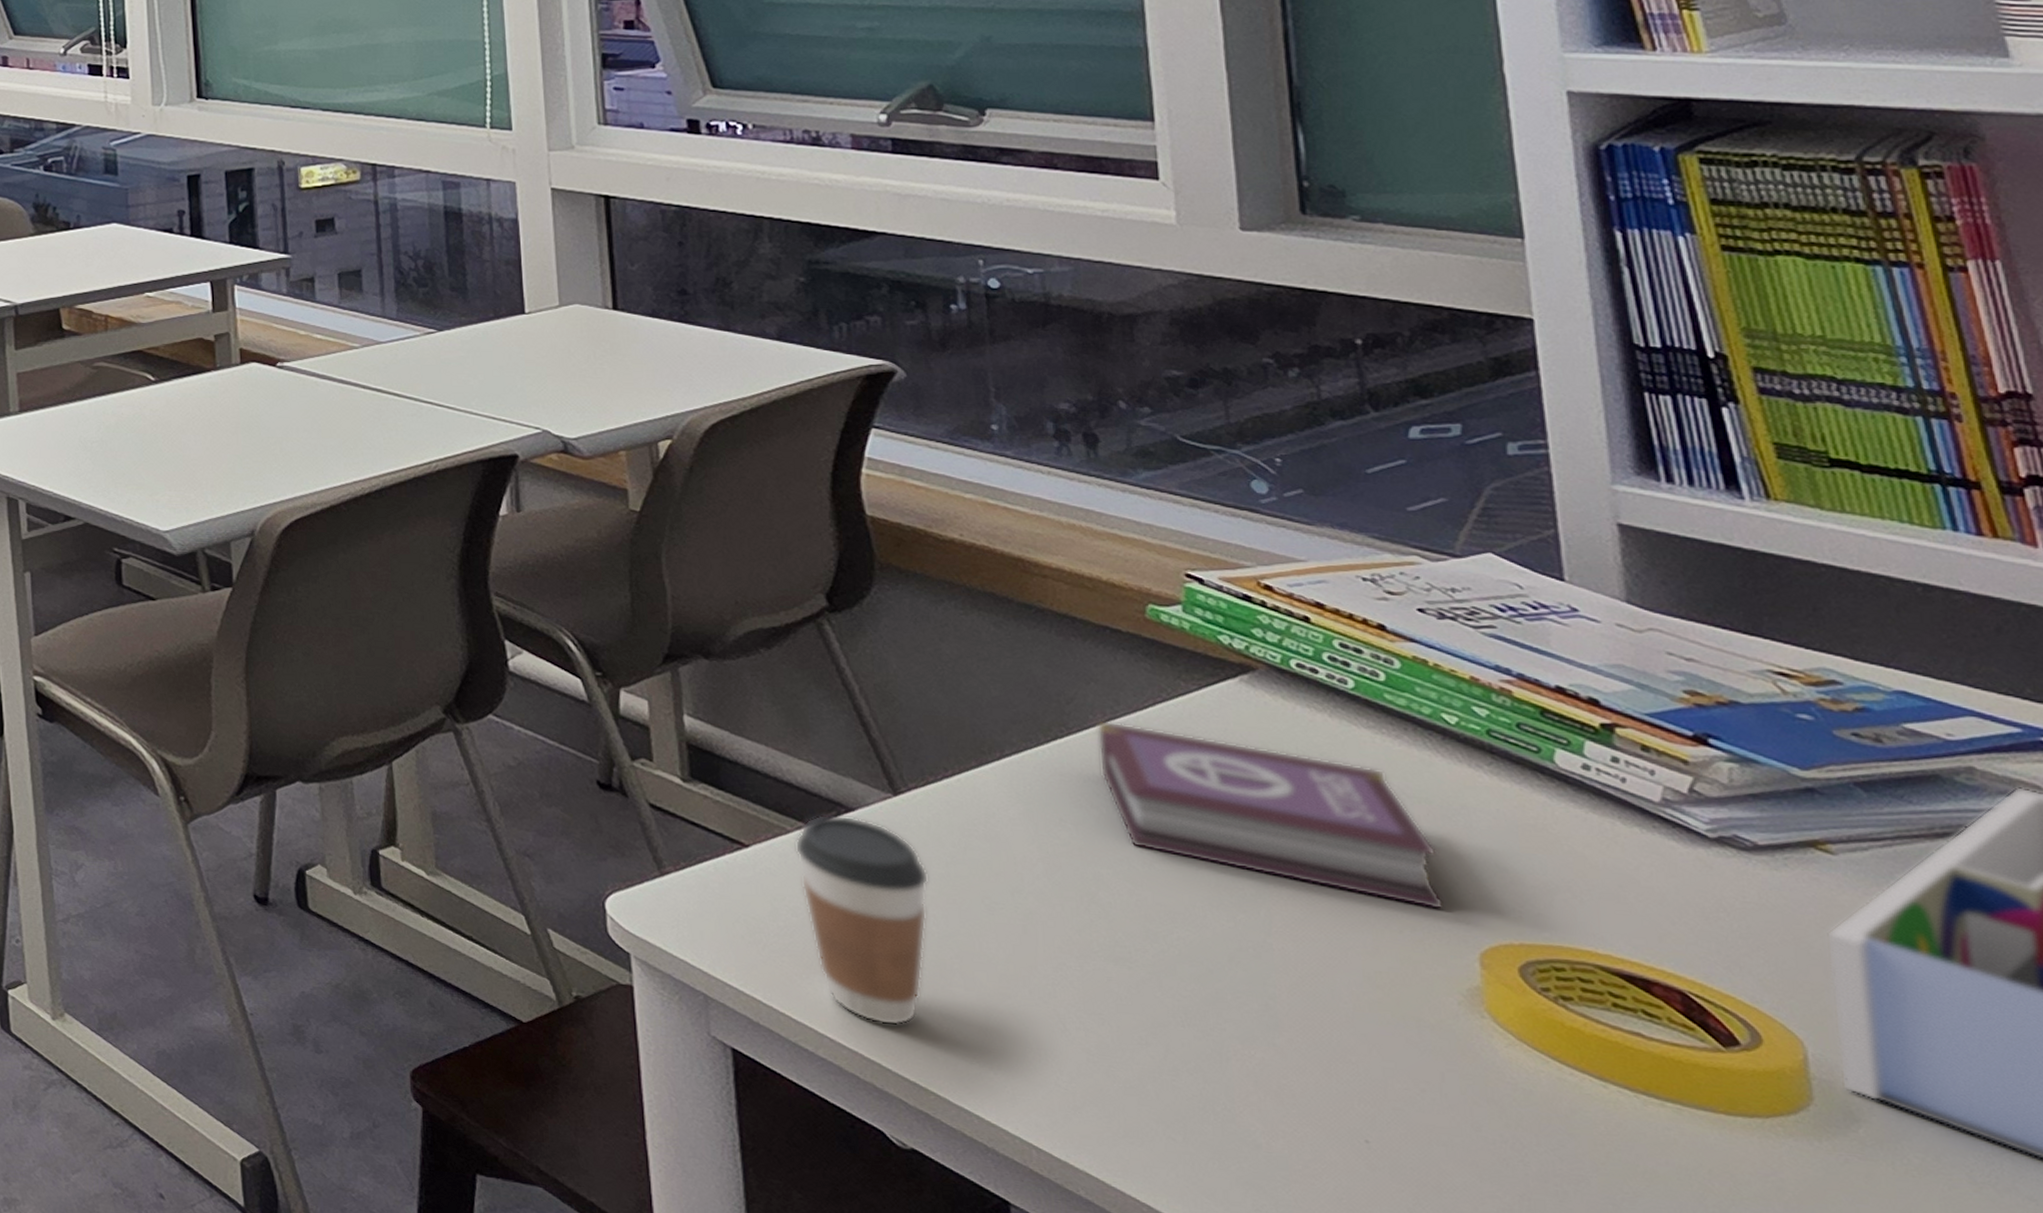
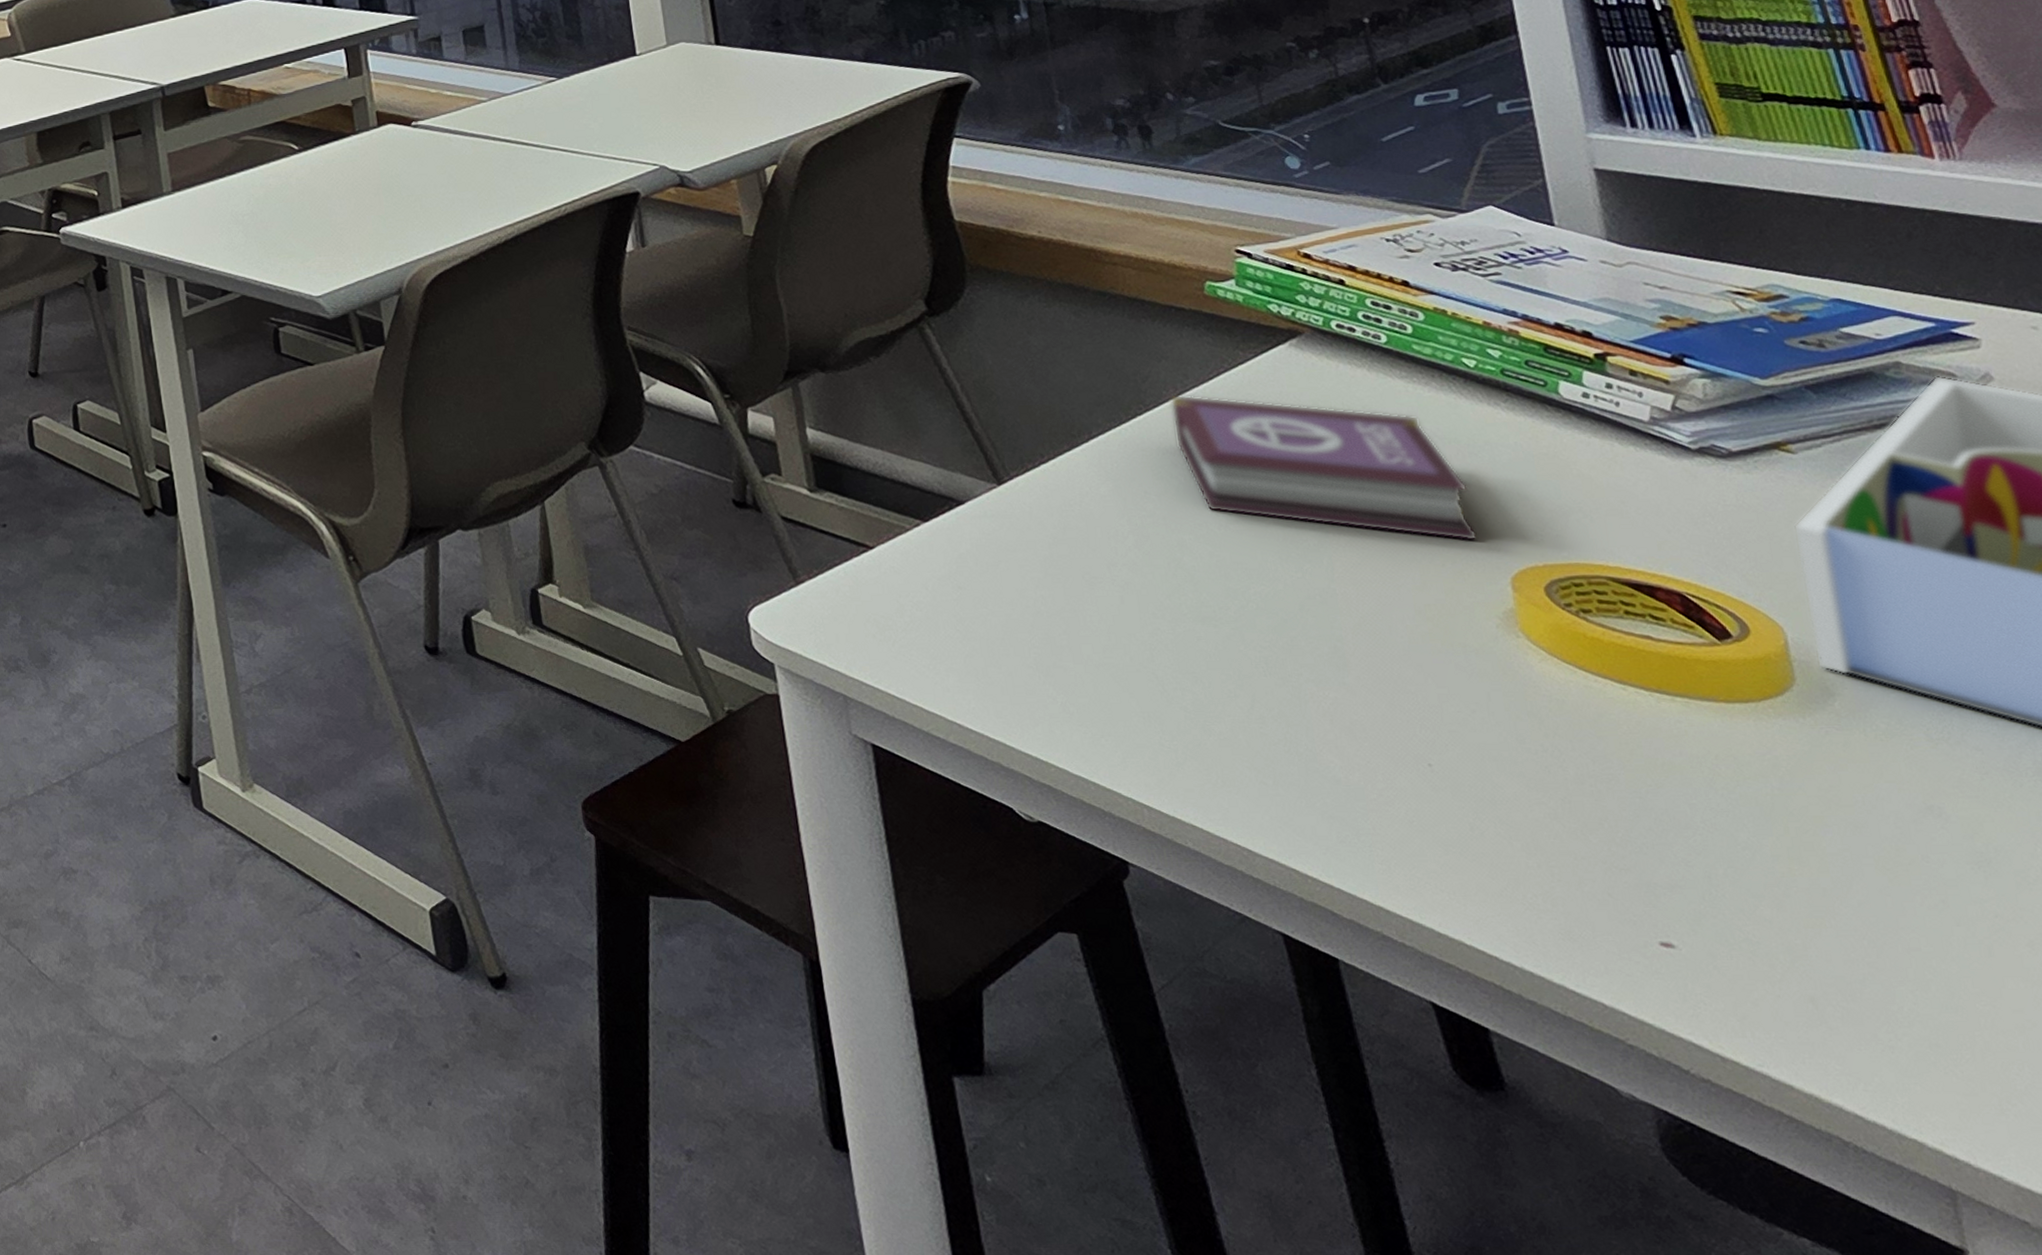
coffee cup: present [794,814,929,1026] -> none [914,509,1036,706]

